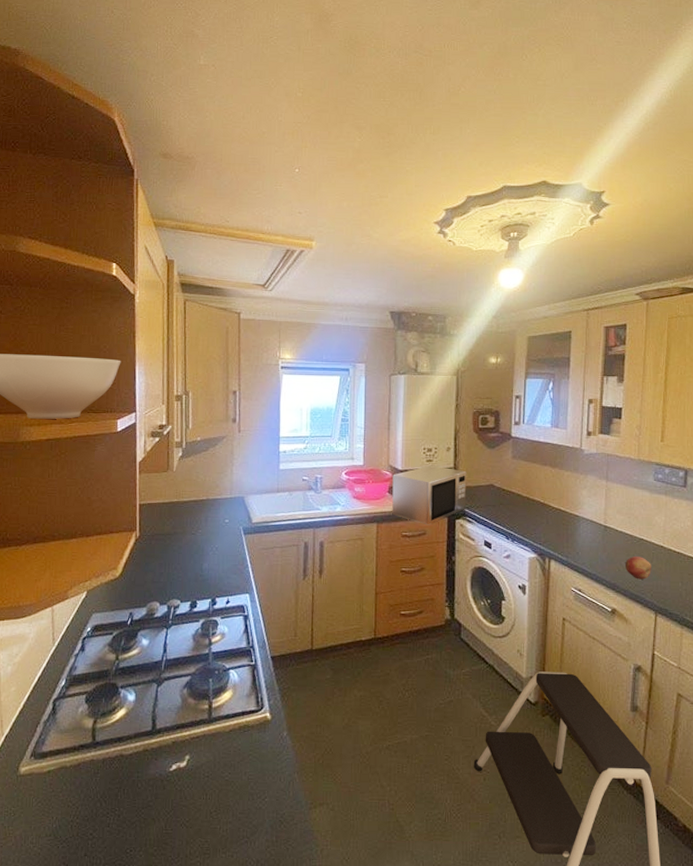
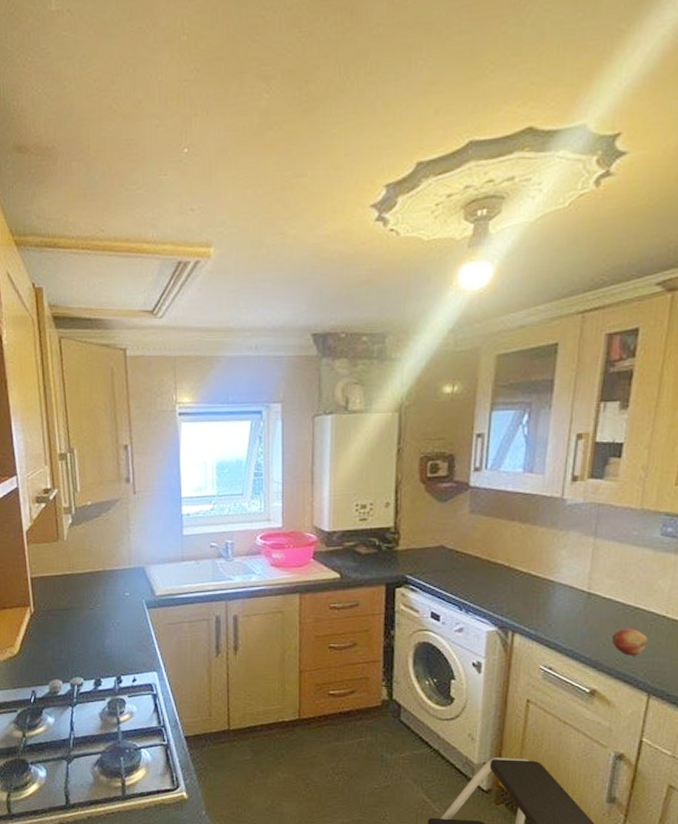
microwave: present [392,465,467,525] -> none [318,525,410,595]

